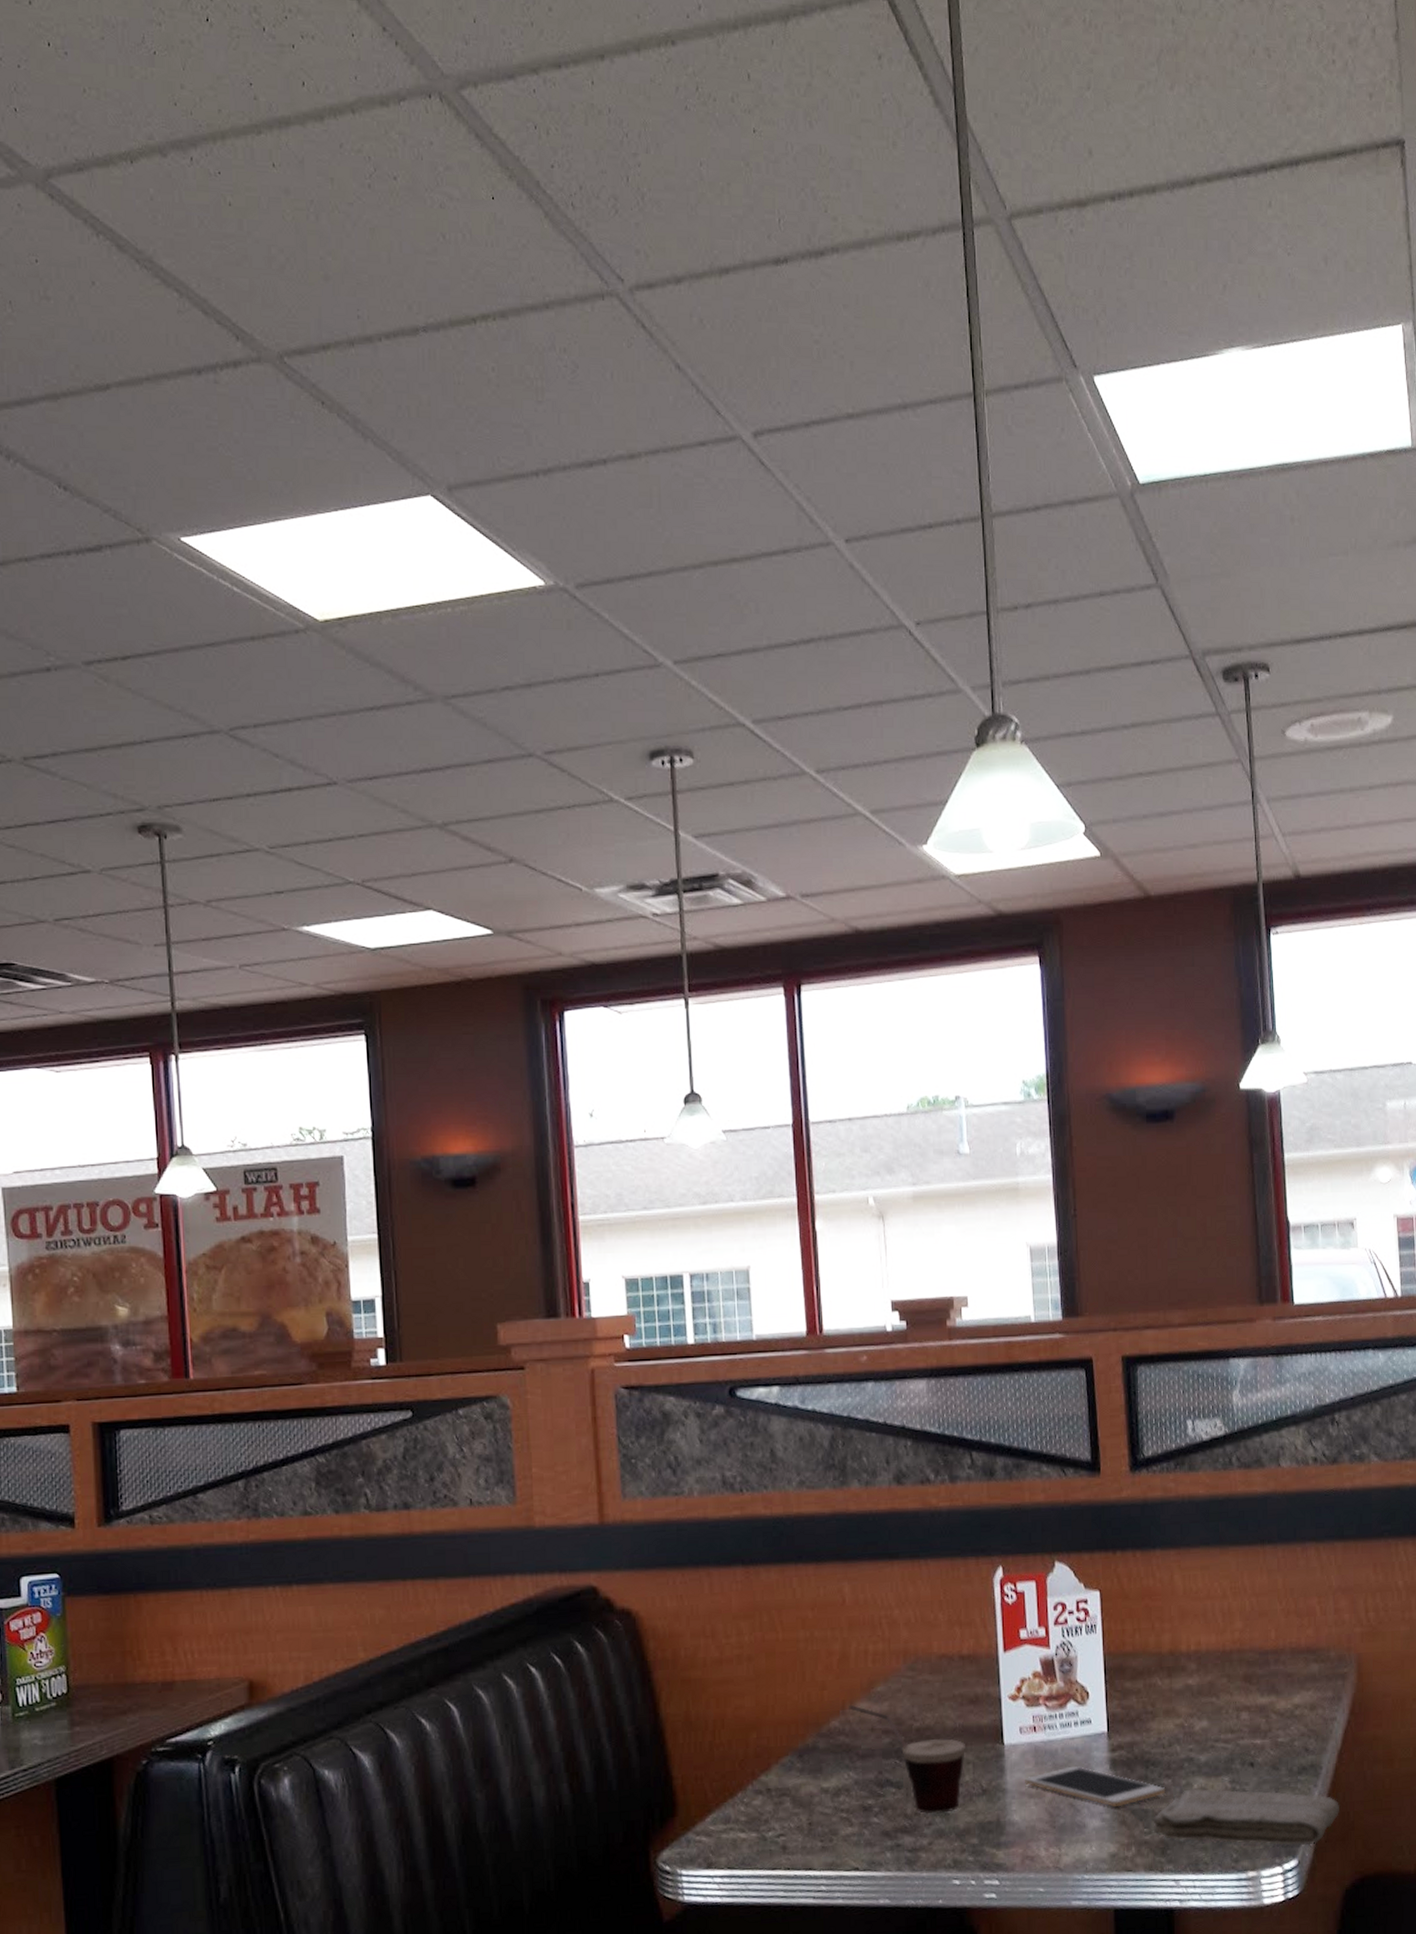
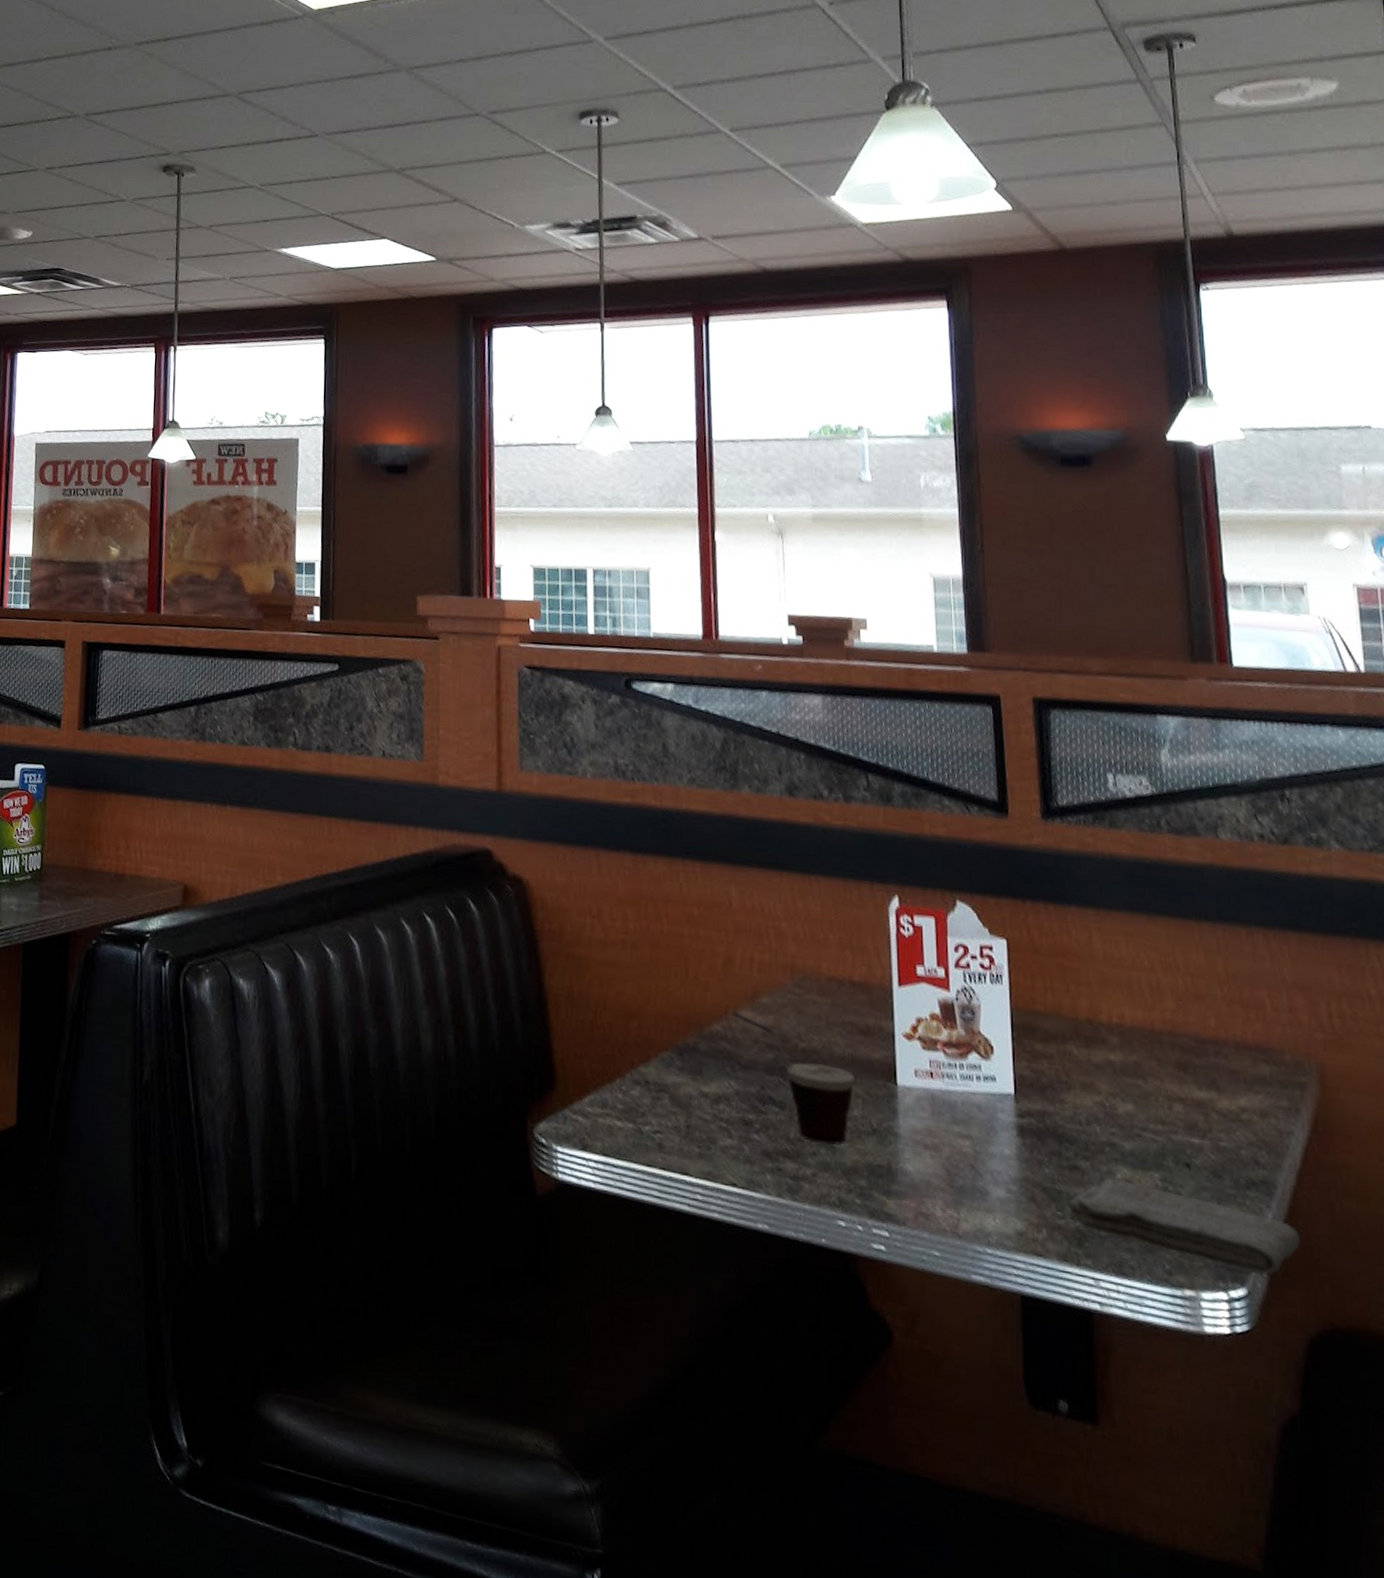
cell phone: present [1025,1766,1166,1808] -> none [920,1123,1083,1181]

